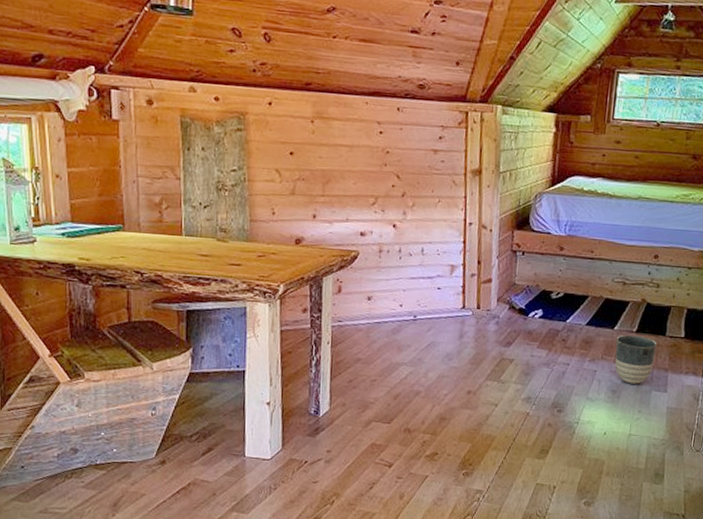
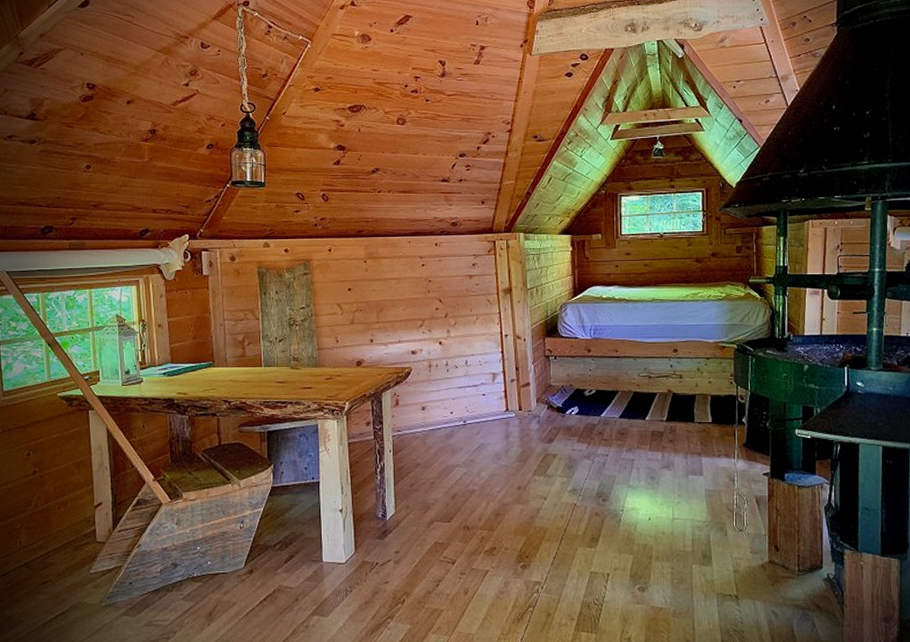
planter: present [614,335,657,384] -> none [649,424,687,470]

